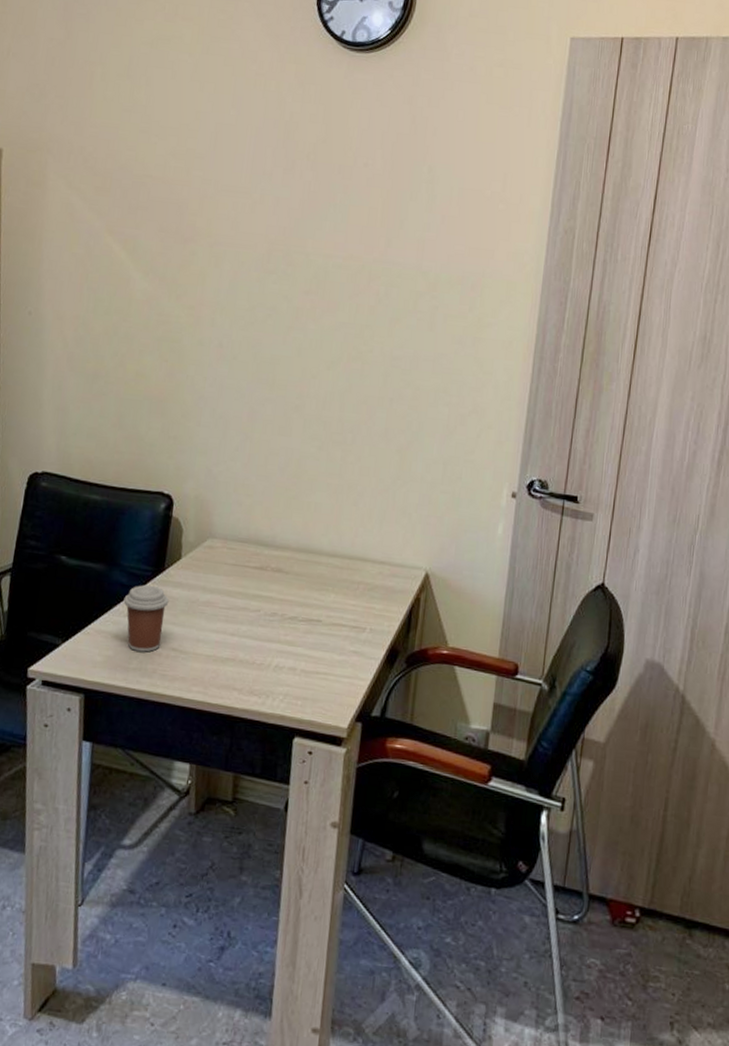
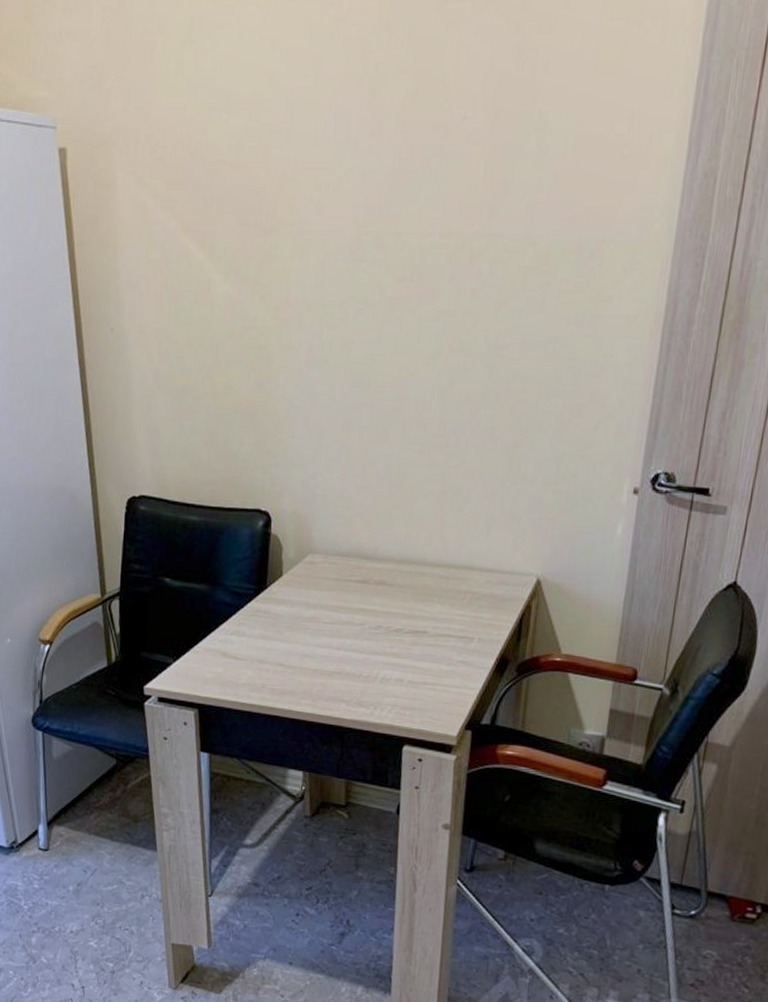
coffee cup: present [123,584,169,652] -> none [229,603,273,668]

